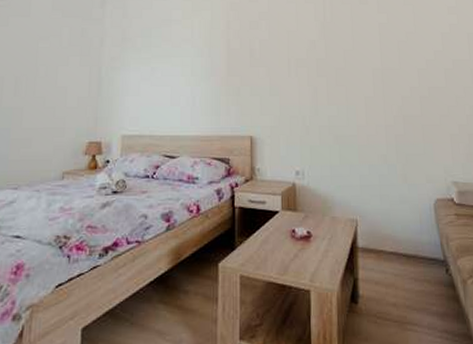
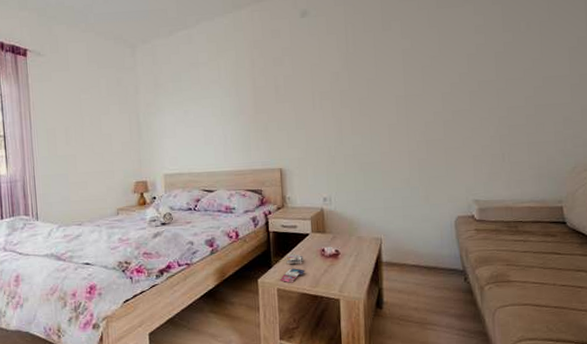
magazine: none [244,233,273,269] -> present [280,253,305,283]

